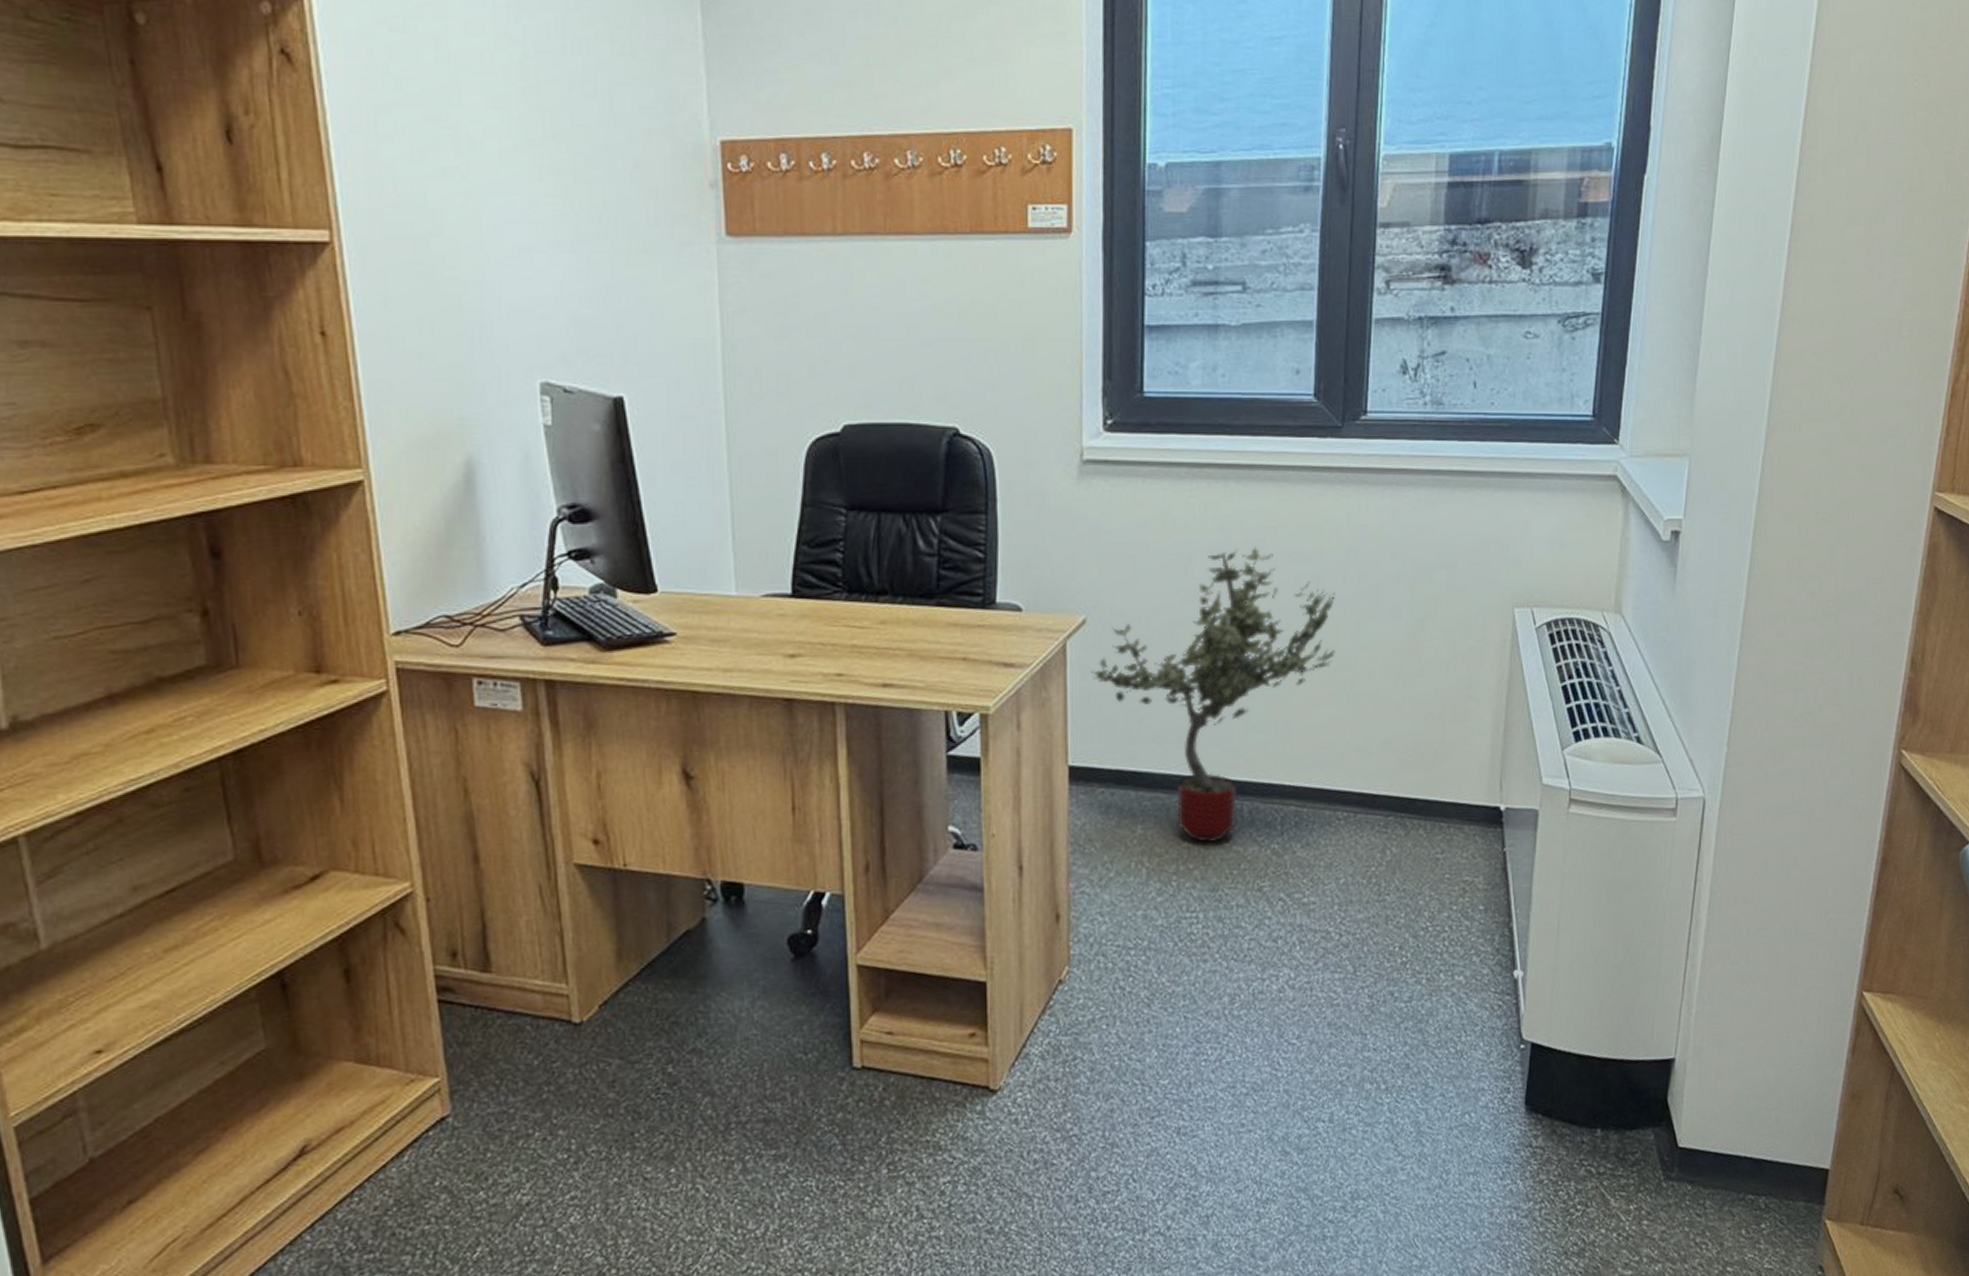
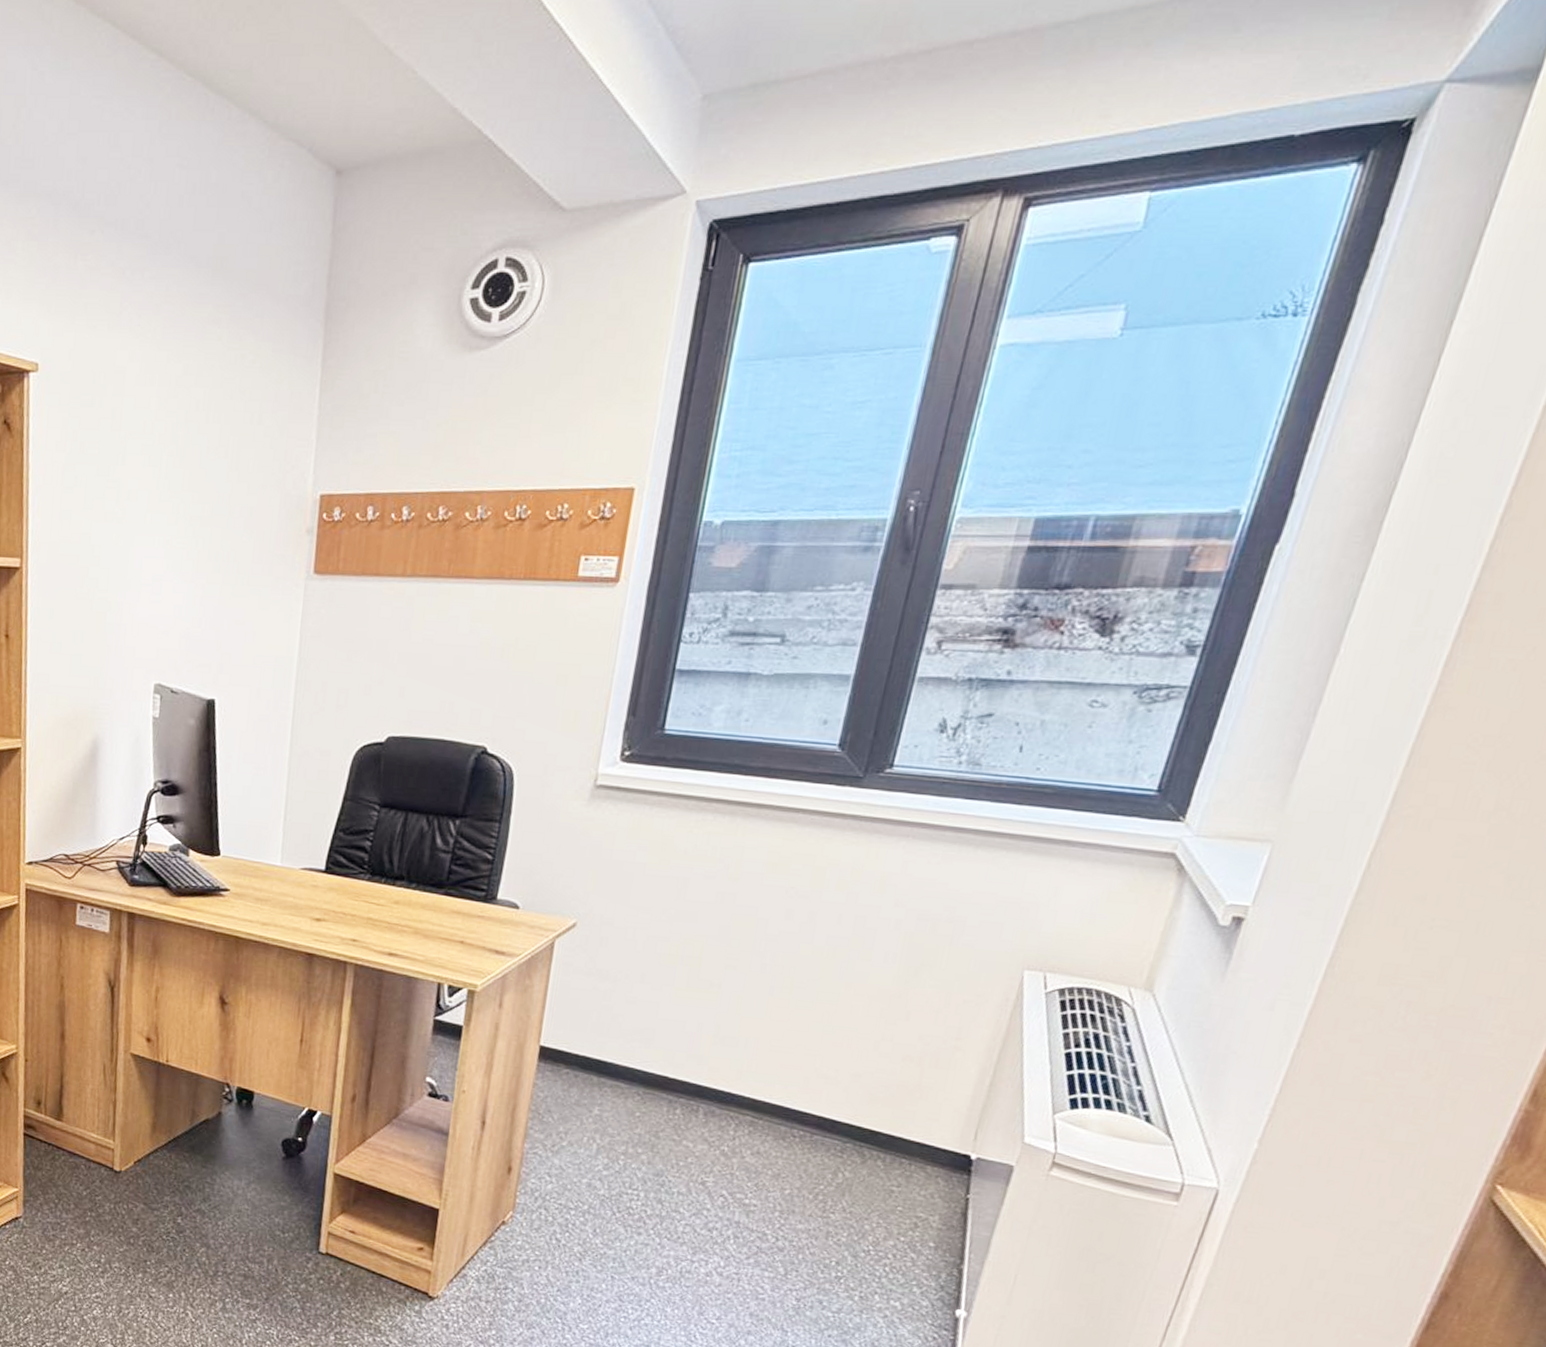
potted tree: present [1091,546,1335,843] -> none [574,879,828,1134]

